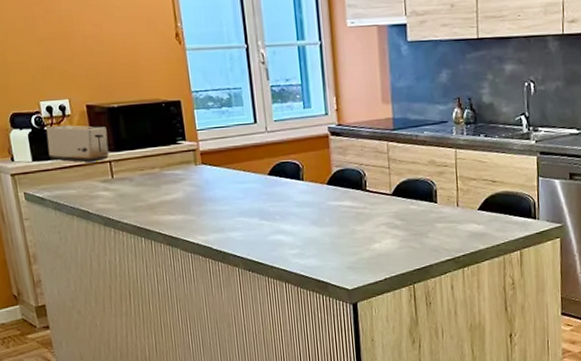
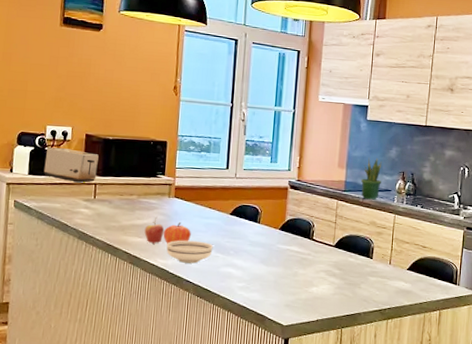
fruit: none [175,189,198,220] -> present [144,216,165,244]
fruit: none [197,191,229,217] -> present [163,221,191,244]
bowl: none [204,209,256,237] -> present [166,240,213,264]
planter: none [411,85,435,136] -> present [361,157,382,200]

